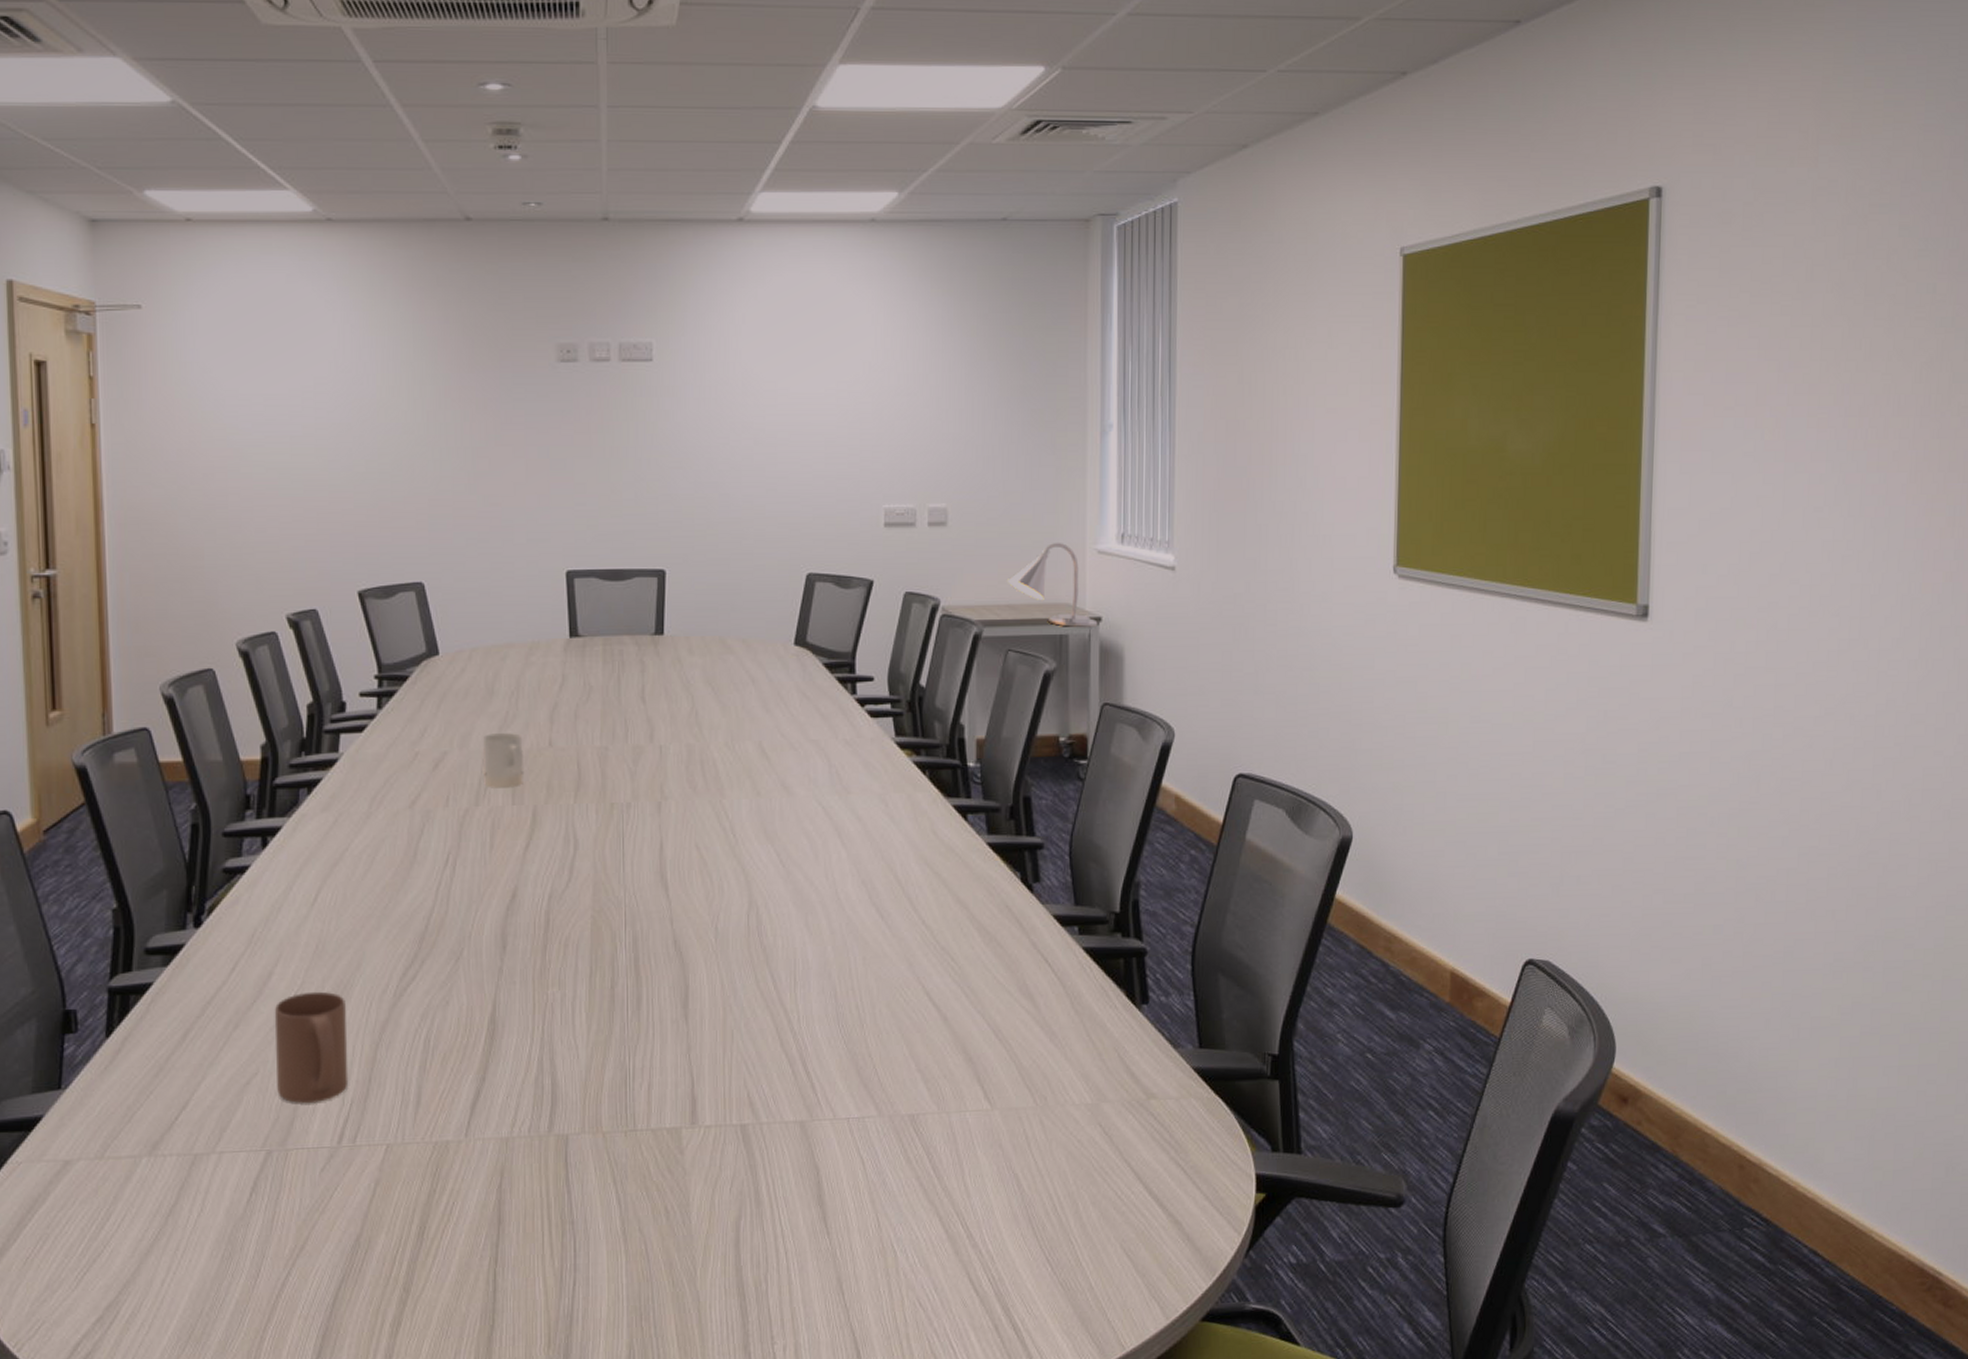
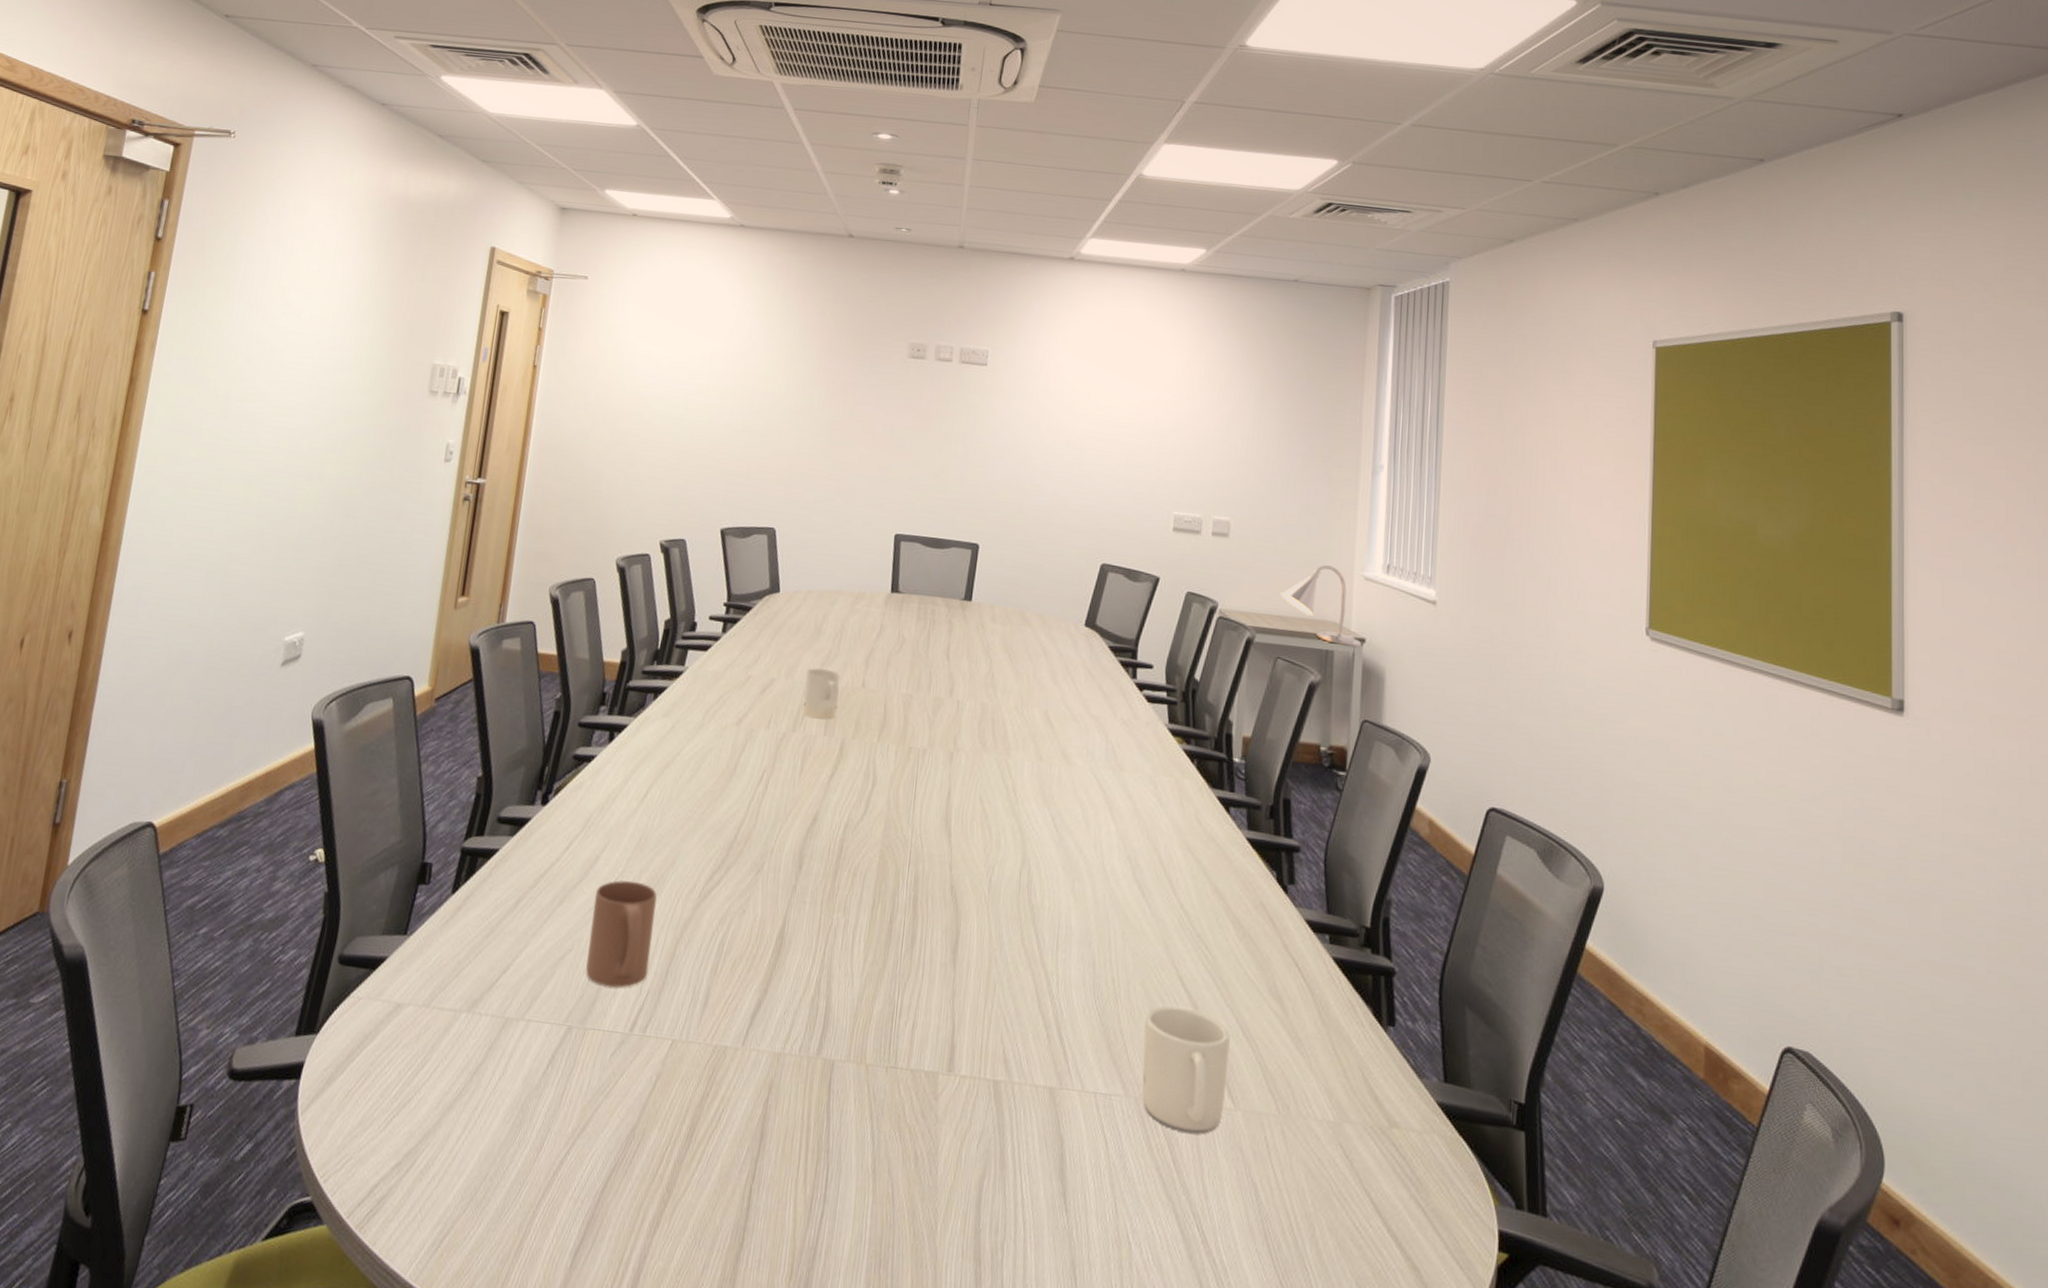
mug: none [894,1021,983,1140] -> present [1142,1006,1230,1134]

